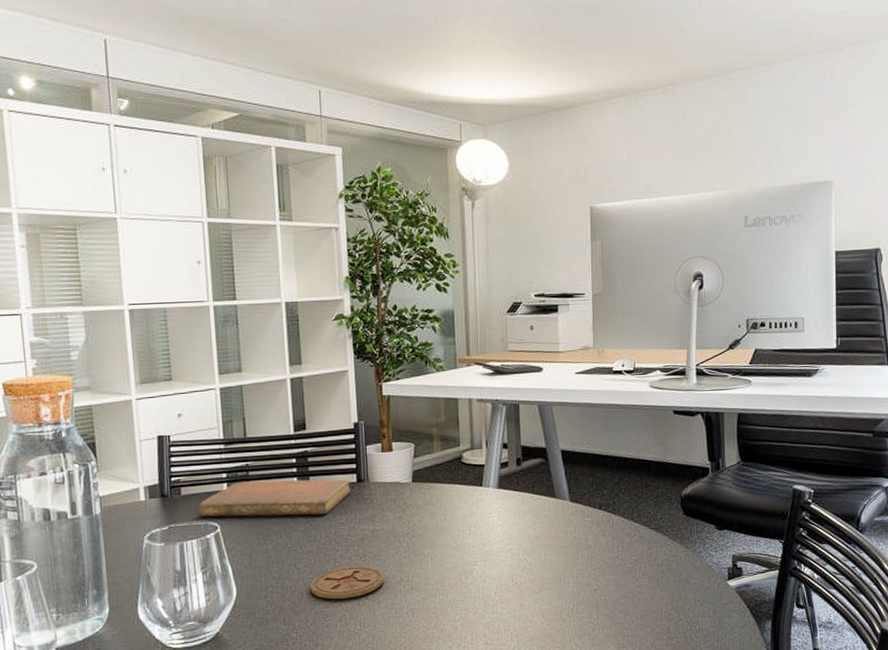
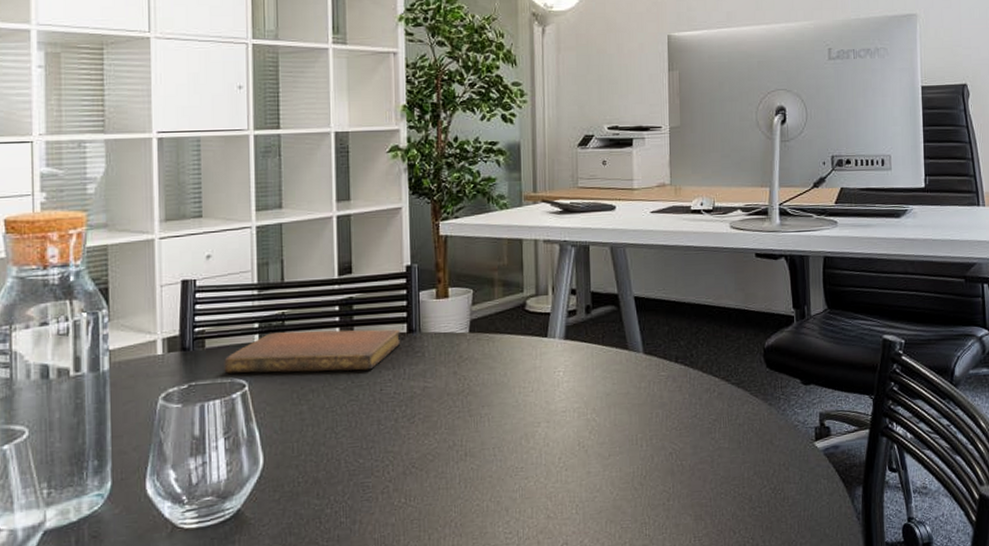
coaster: present [310,566,384,600] -> none [349,429,435,469]

